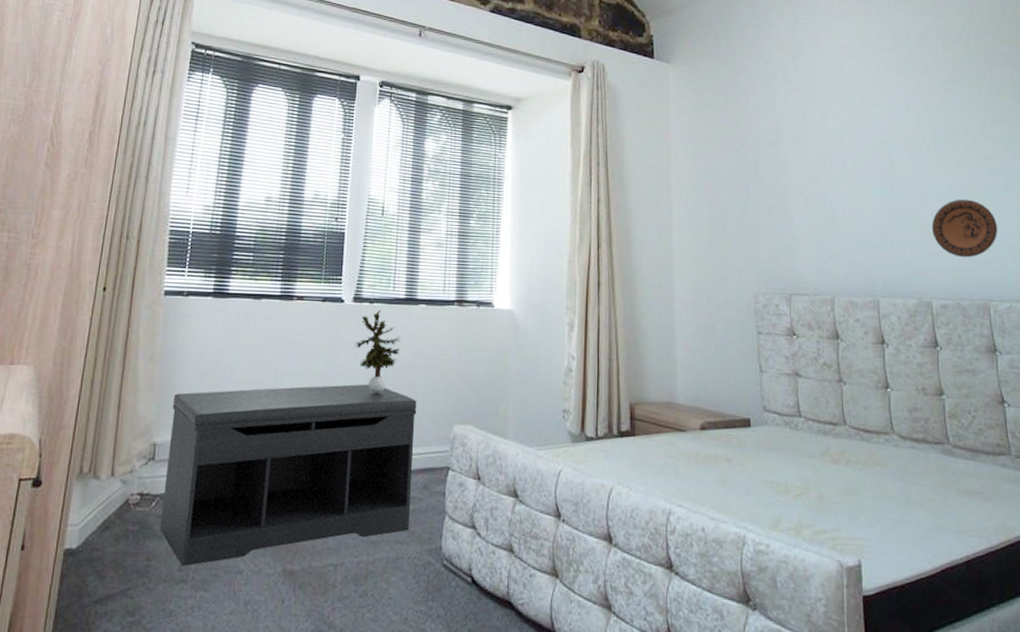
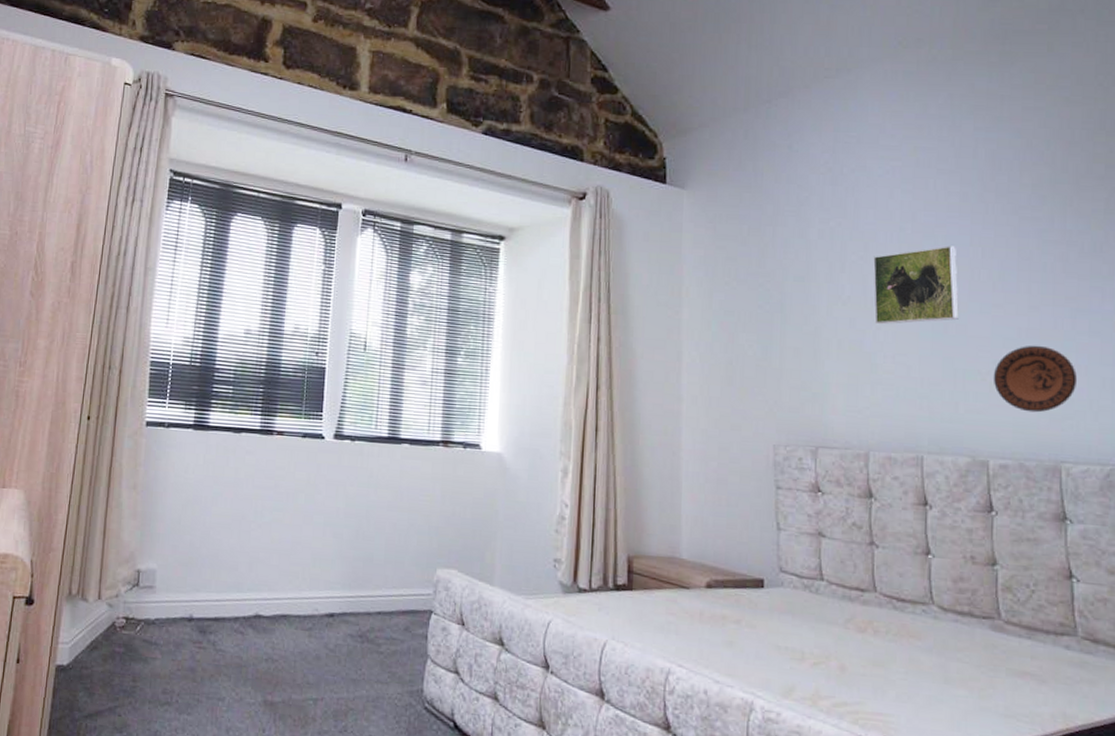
bench: present [159,384,417,566] -> none [144,522,399,690]
potted plant: present [354,310,401,394] -> none [335,448,383,533]
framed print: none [830,113,901,183] -> present [873,246,959,325]

